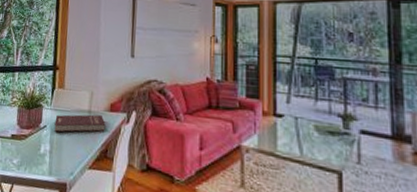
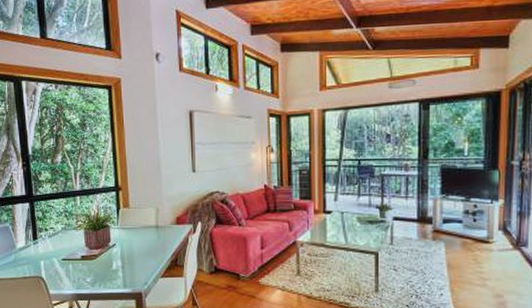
book: present [54,114,106,132] -> none [123,229,174,249]

